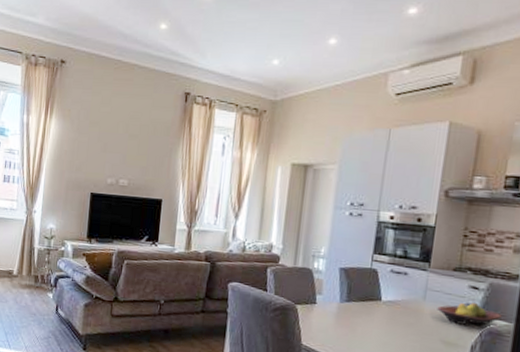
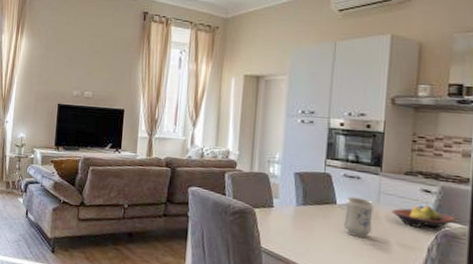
vase: none [387,293,419,335] -> present [344,196,374,238]

